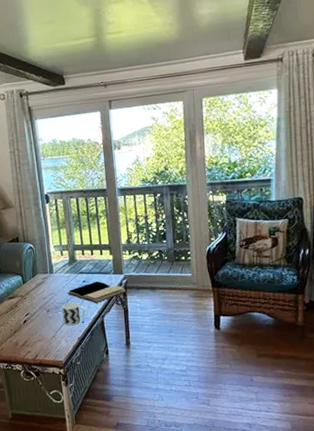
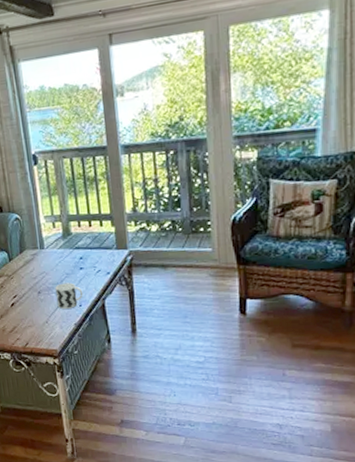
book: present [67,281,127,303] -> none [61,258,132,284]

